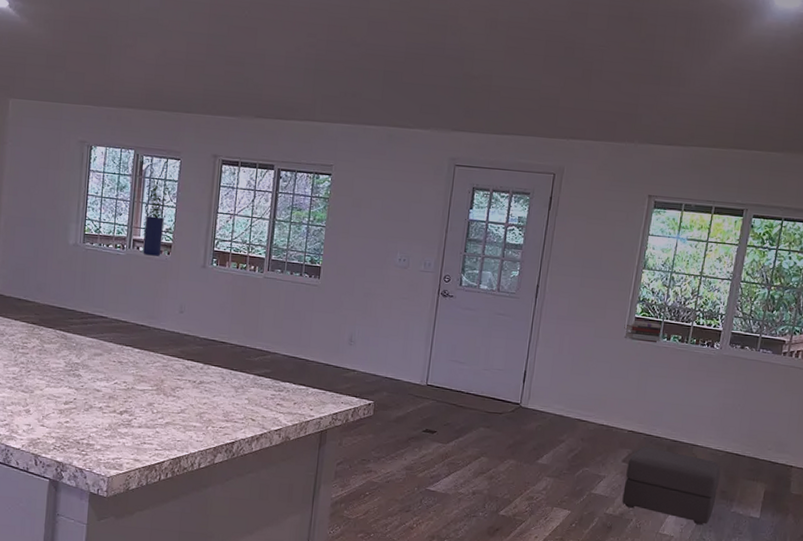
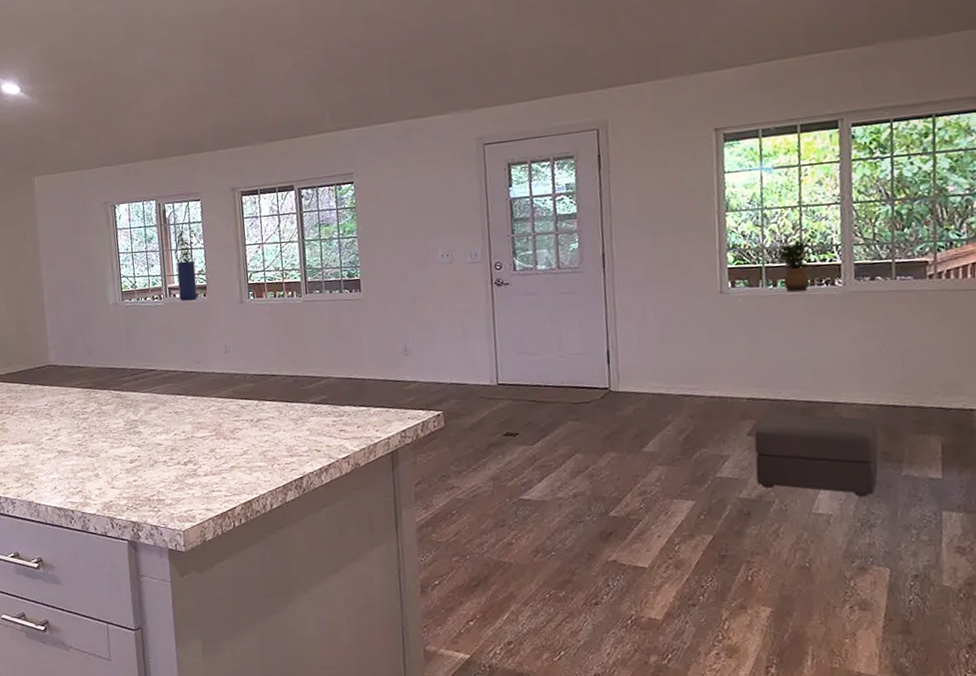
books: present [624,320,661,343] -> none [716,269,765,294]
potted plant: none [675,304,701,349] -> present [779,240,810,293]

